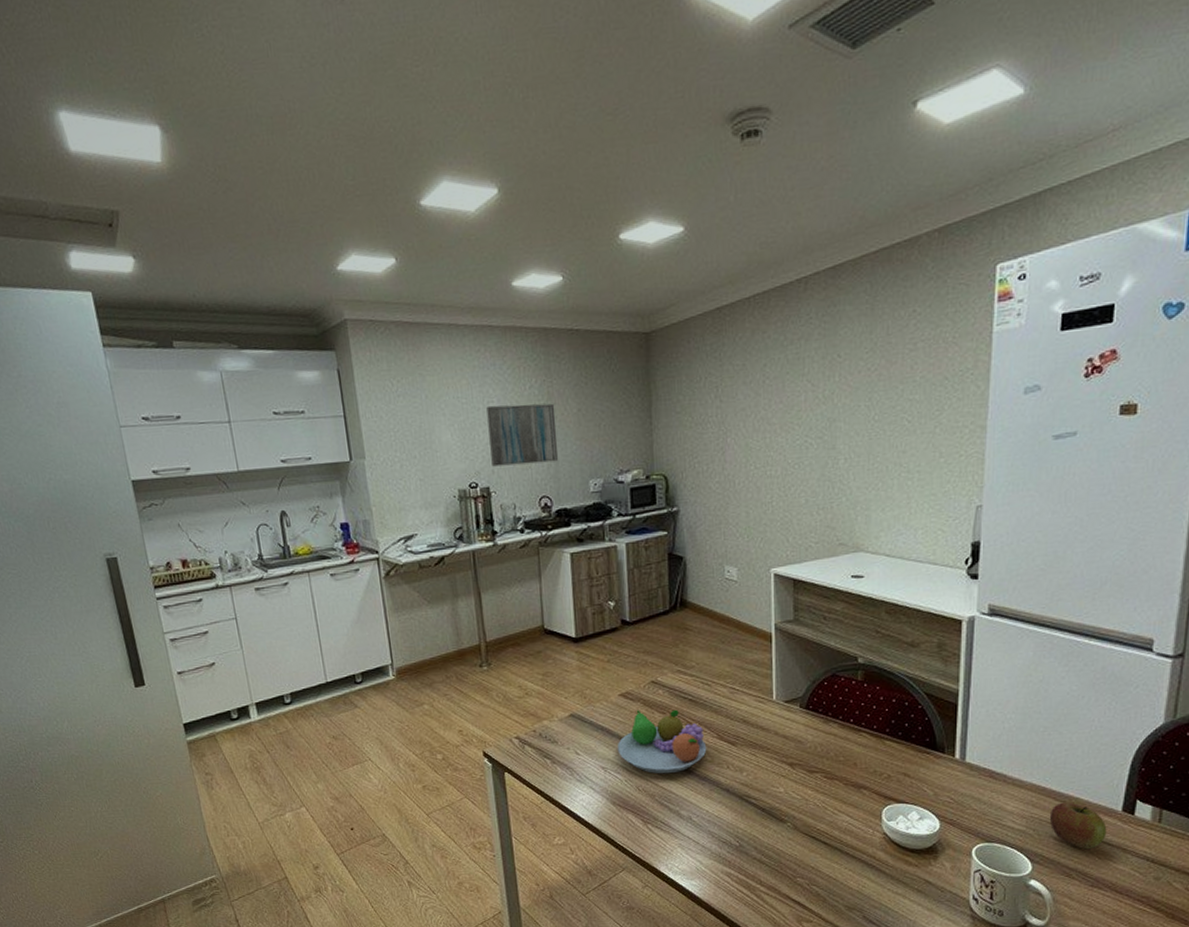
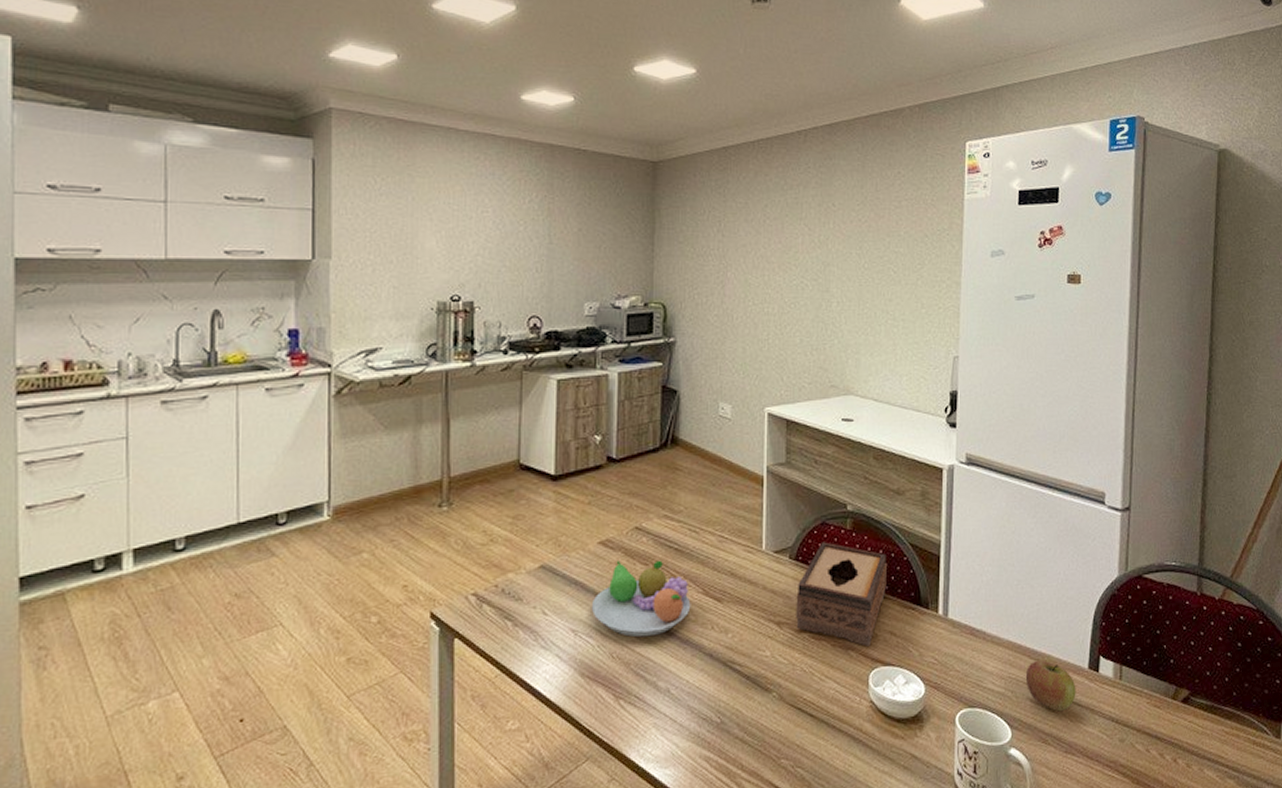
wall art: present [486,403,558,467] -> none [479,215,554,281]
tissue box: none [808,692,900,786] -> present [796,542,887,647]

